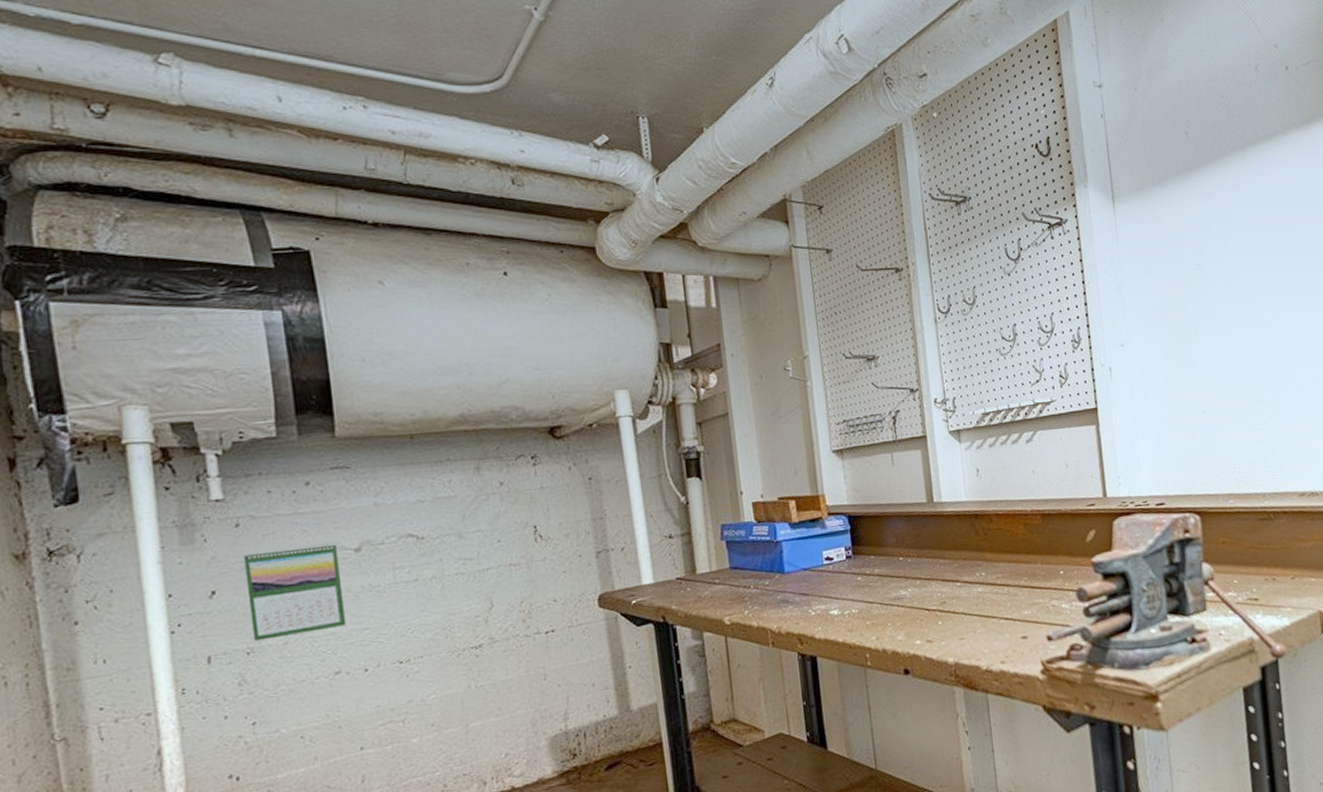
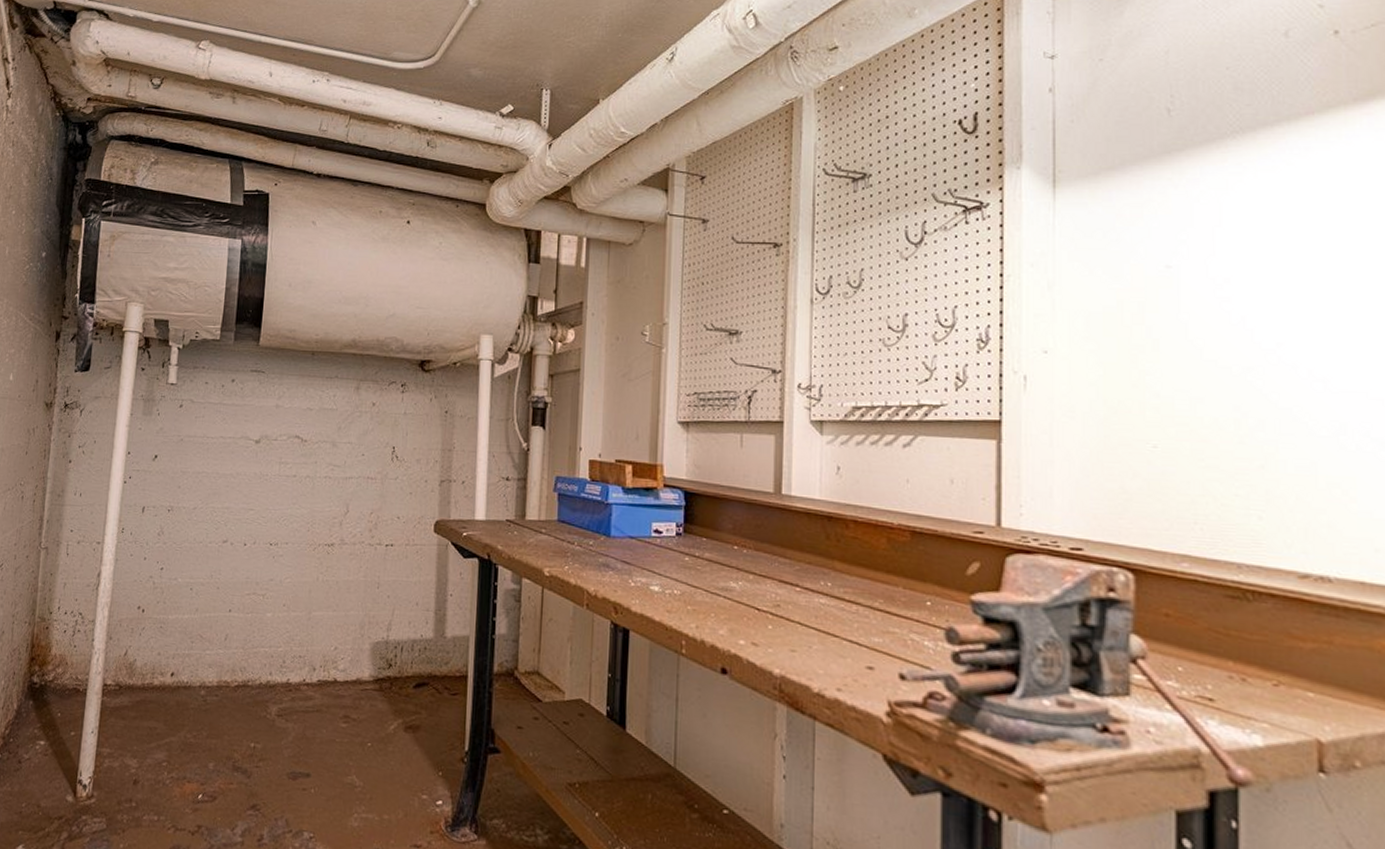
calendar: present [243,542,346,642] -> none [174,429,244,504]

